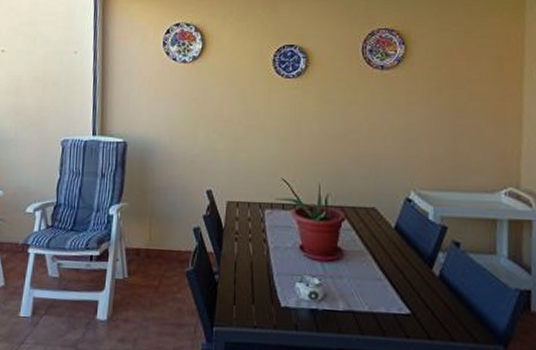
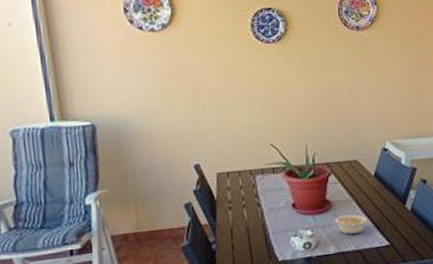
legume: none [342,264,384,293] -> present [331,213,367,235]

